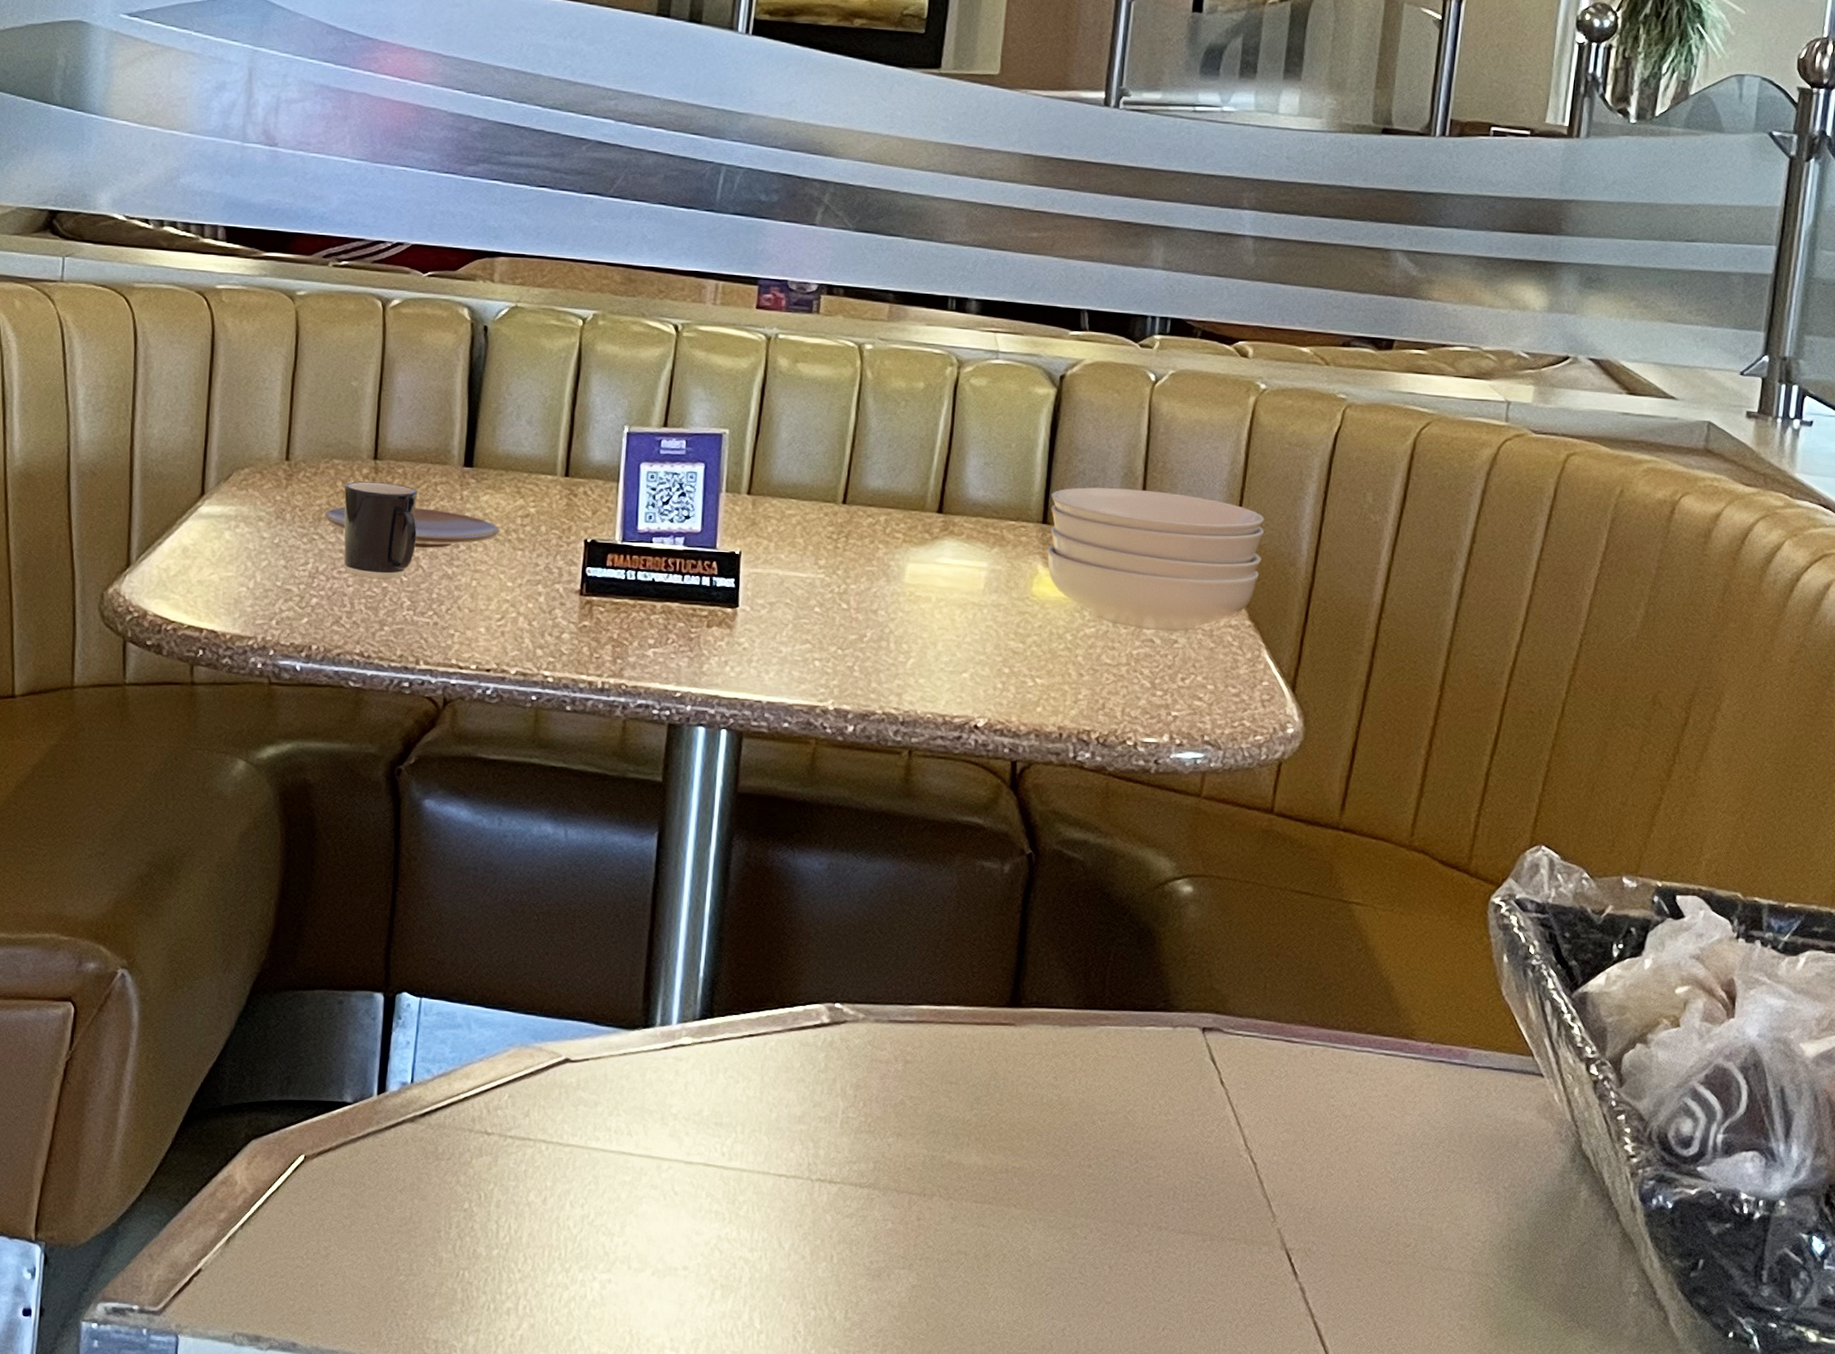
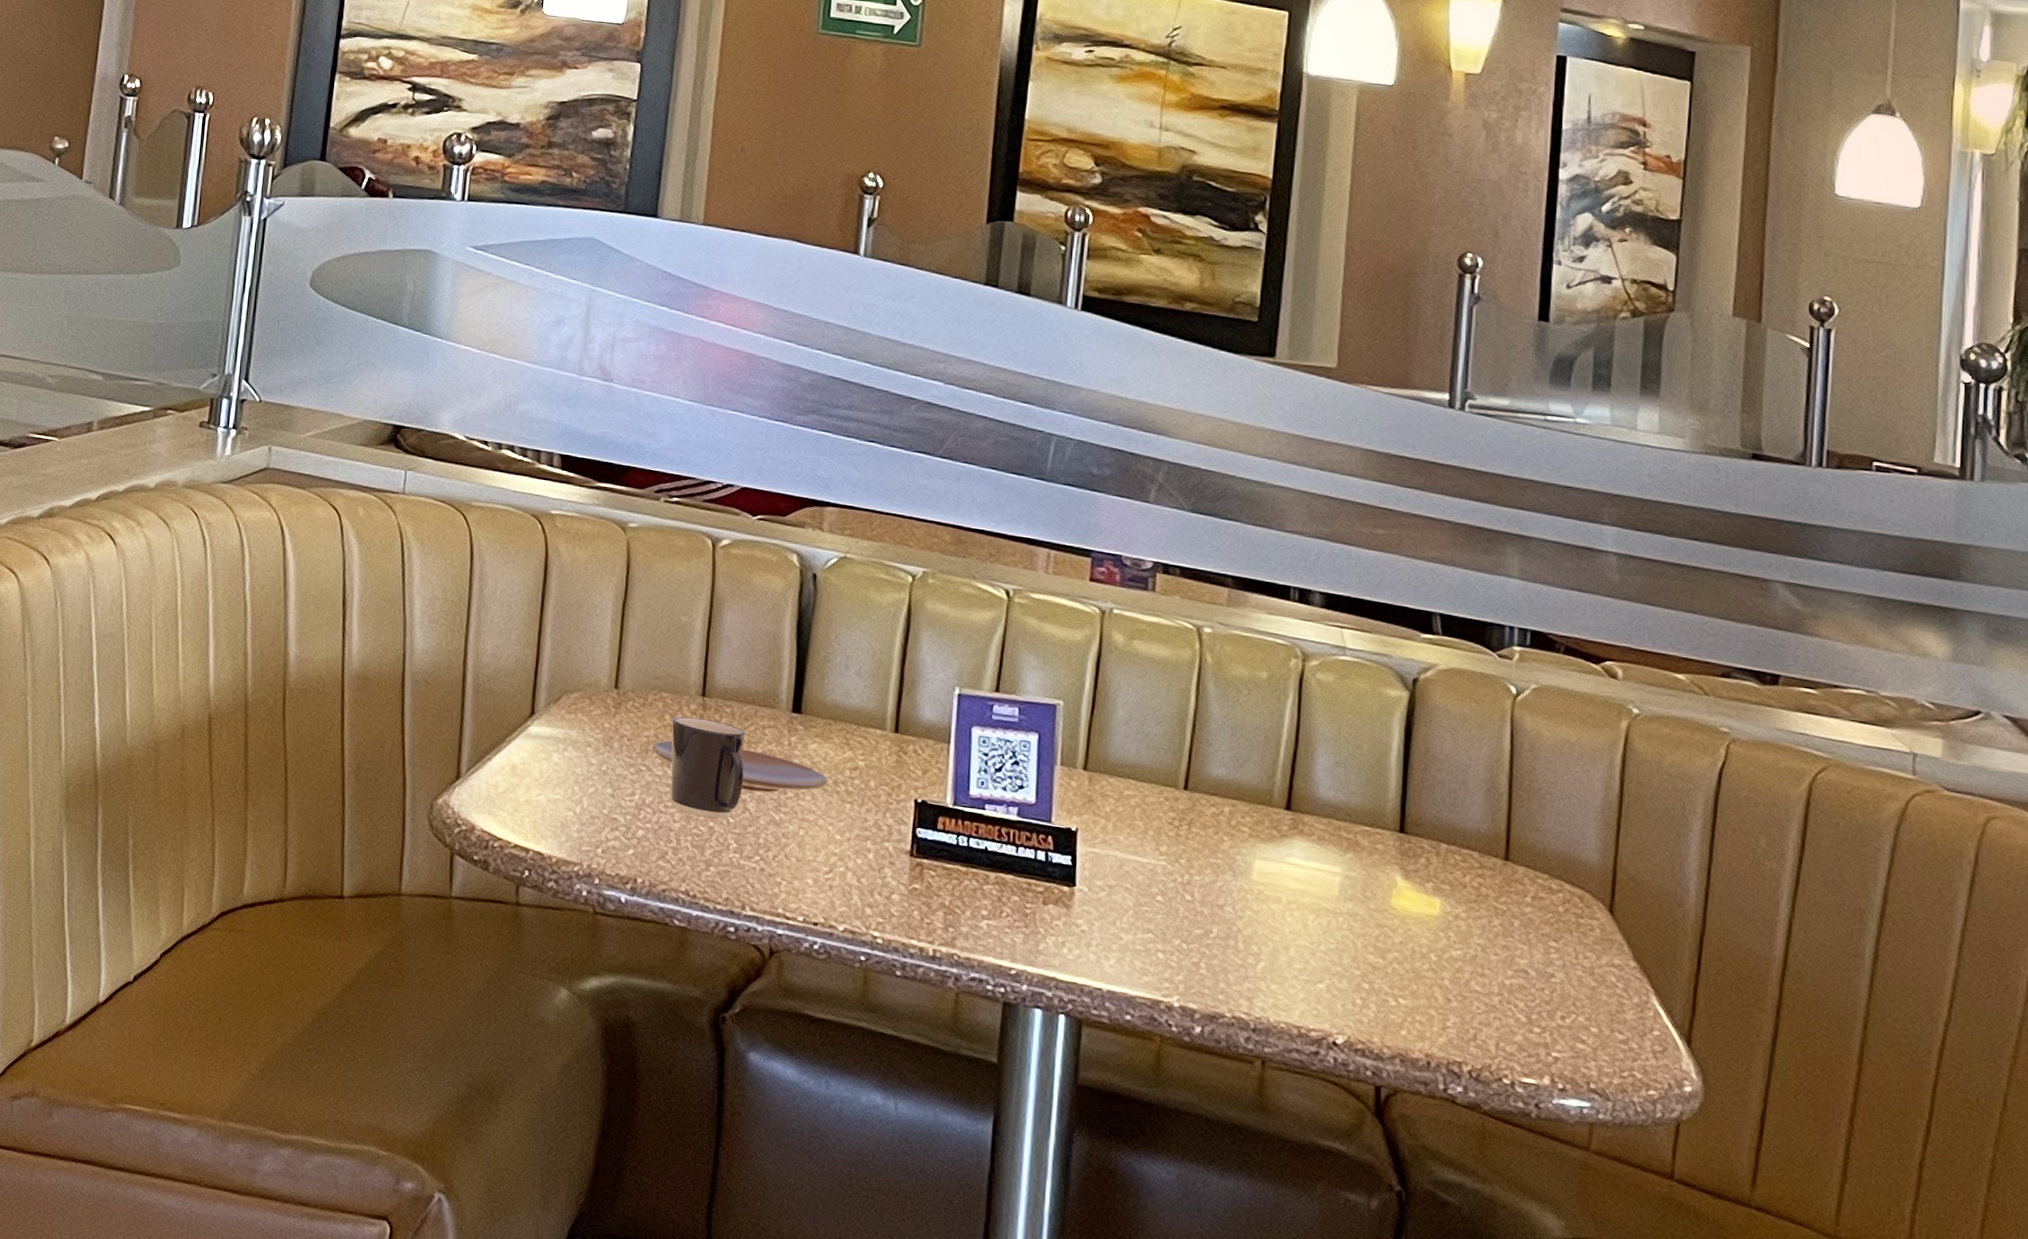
bowl: present [1046,487,1265,632] -> none [1405,797,1646,966]

